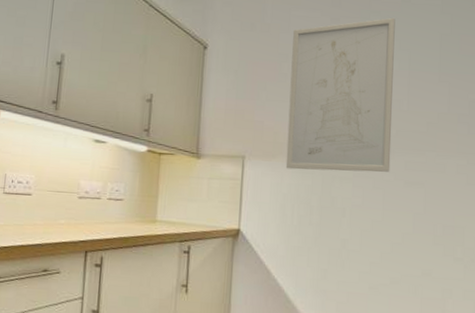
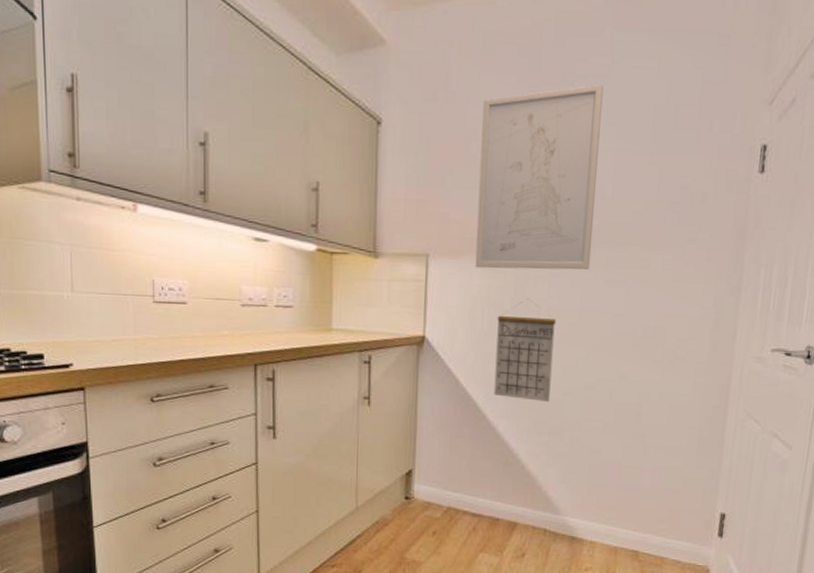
calendar: none [303,196,361,296] -> present [494,298,557,403]

